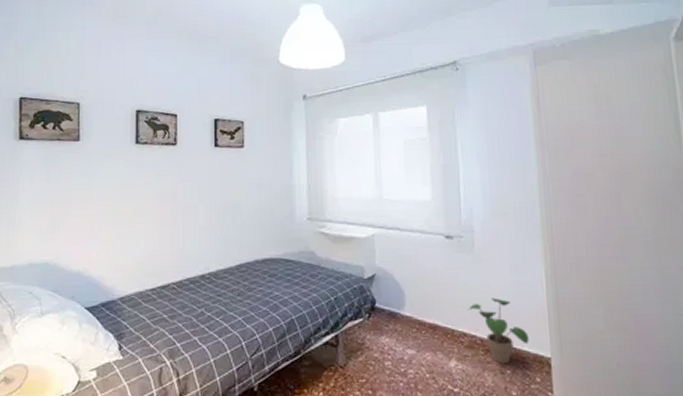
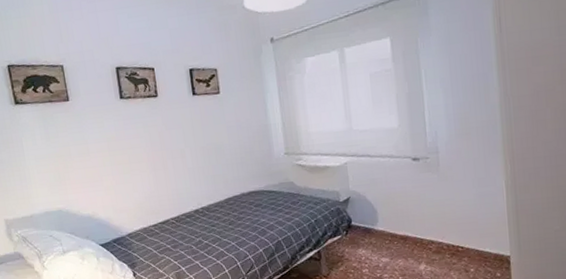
potted plant: present [469,298,529,364] -> none [436,209,491,264]

